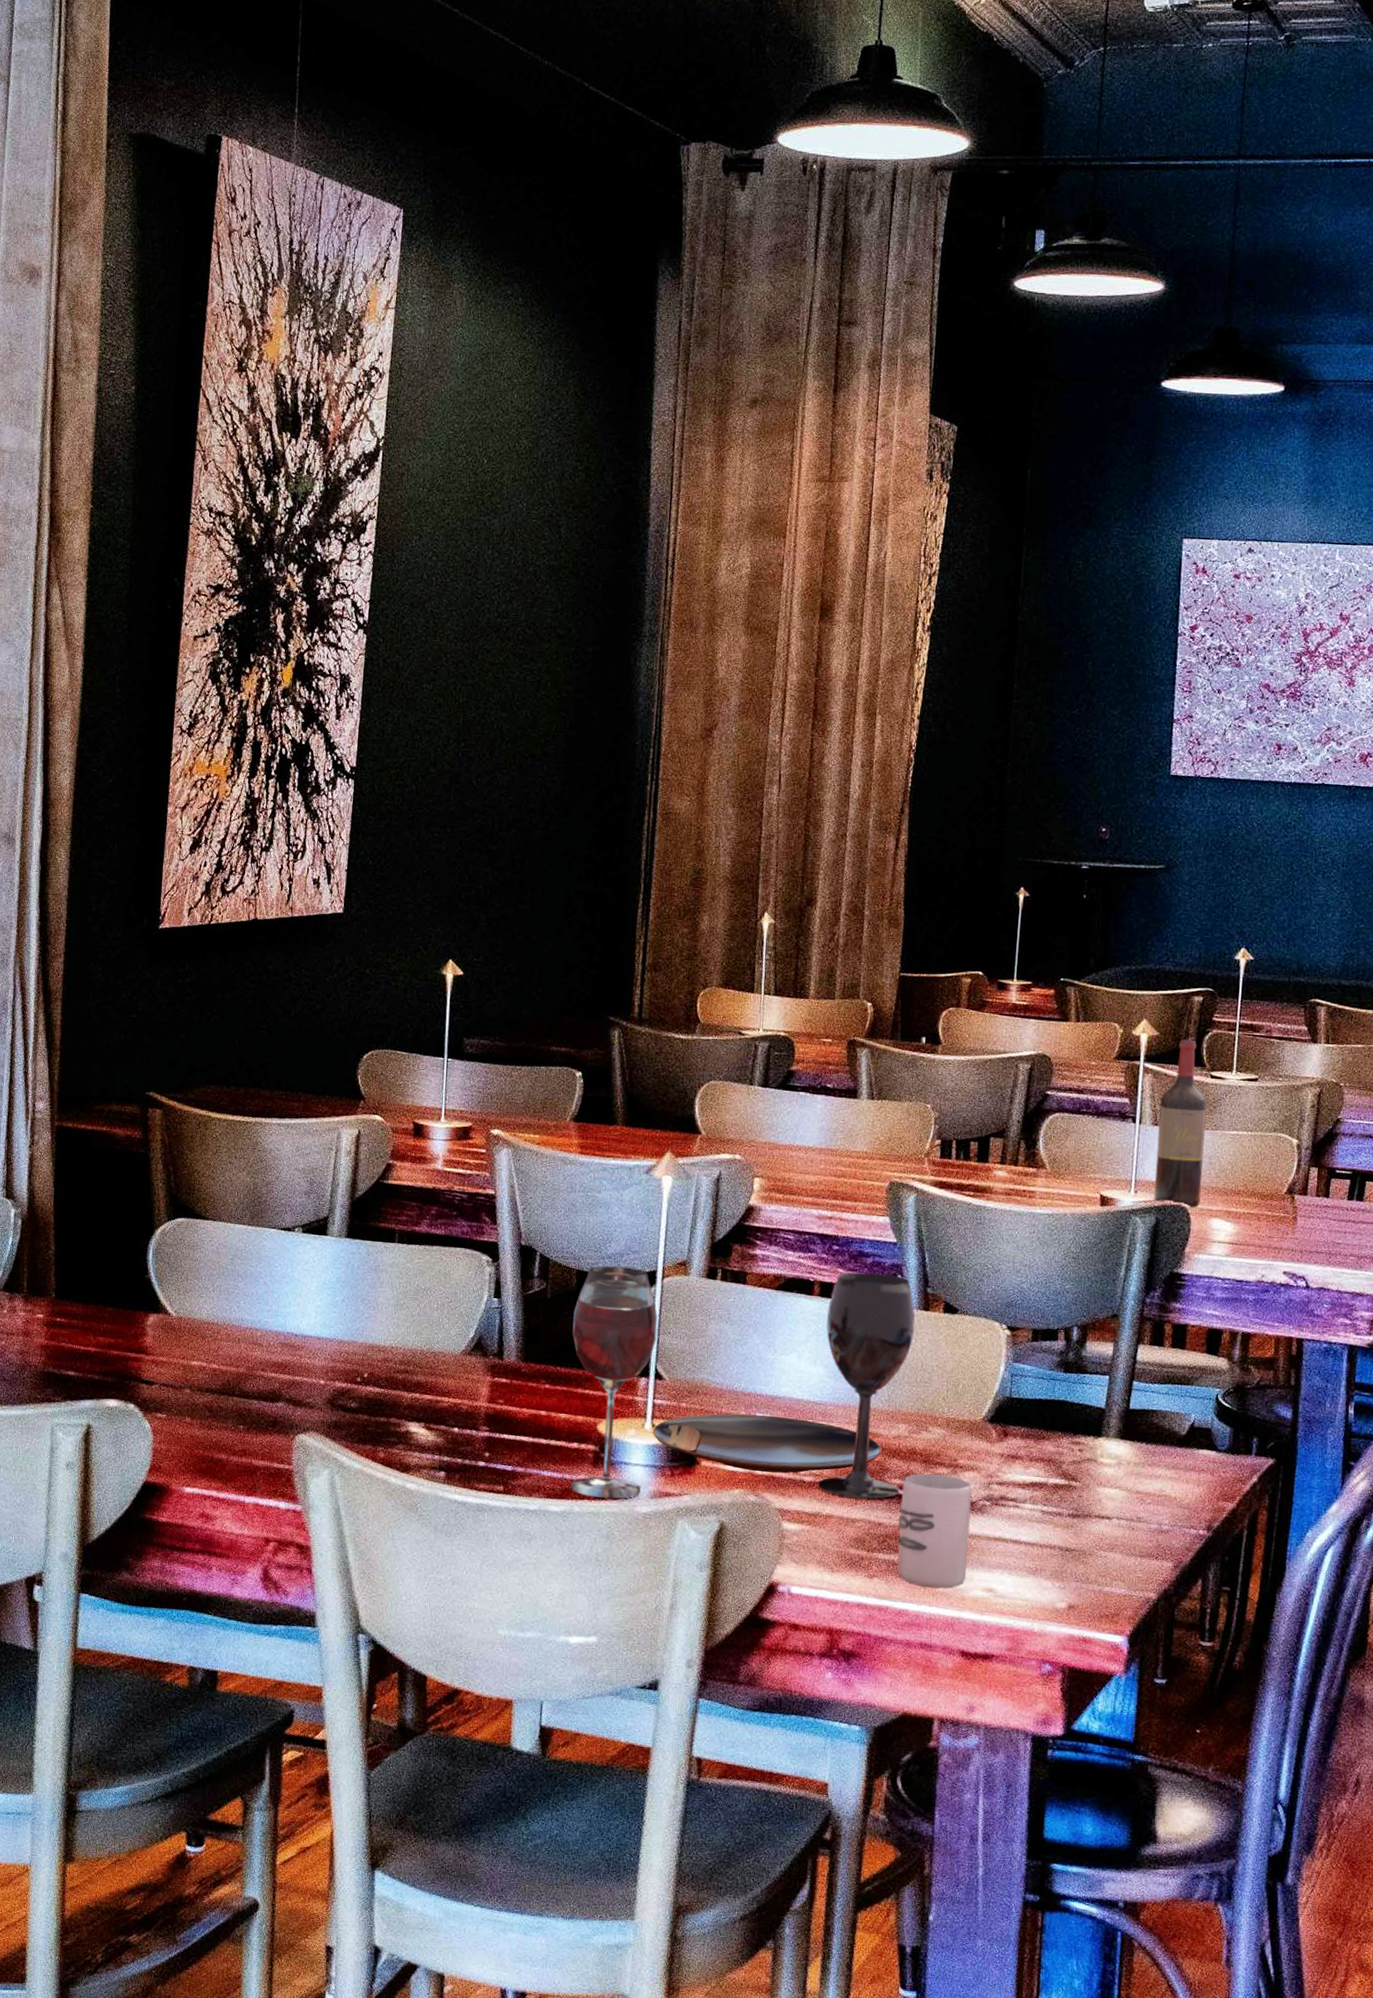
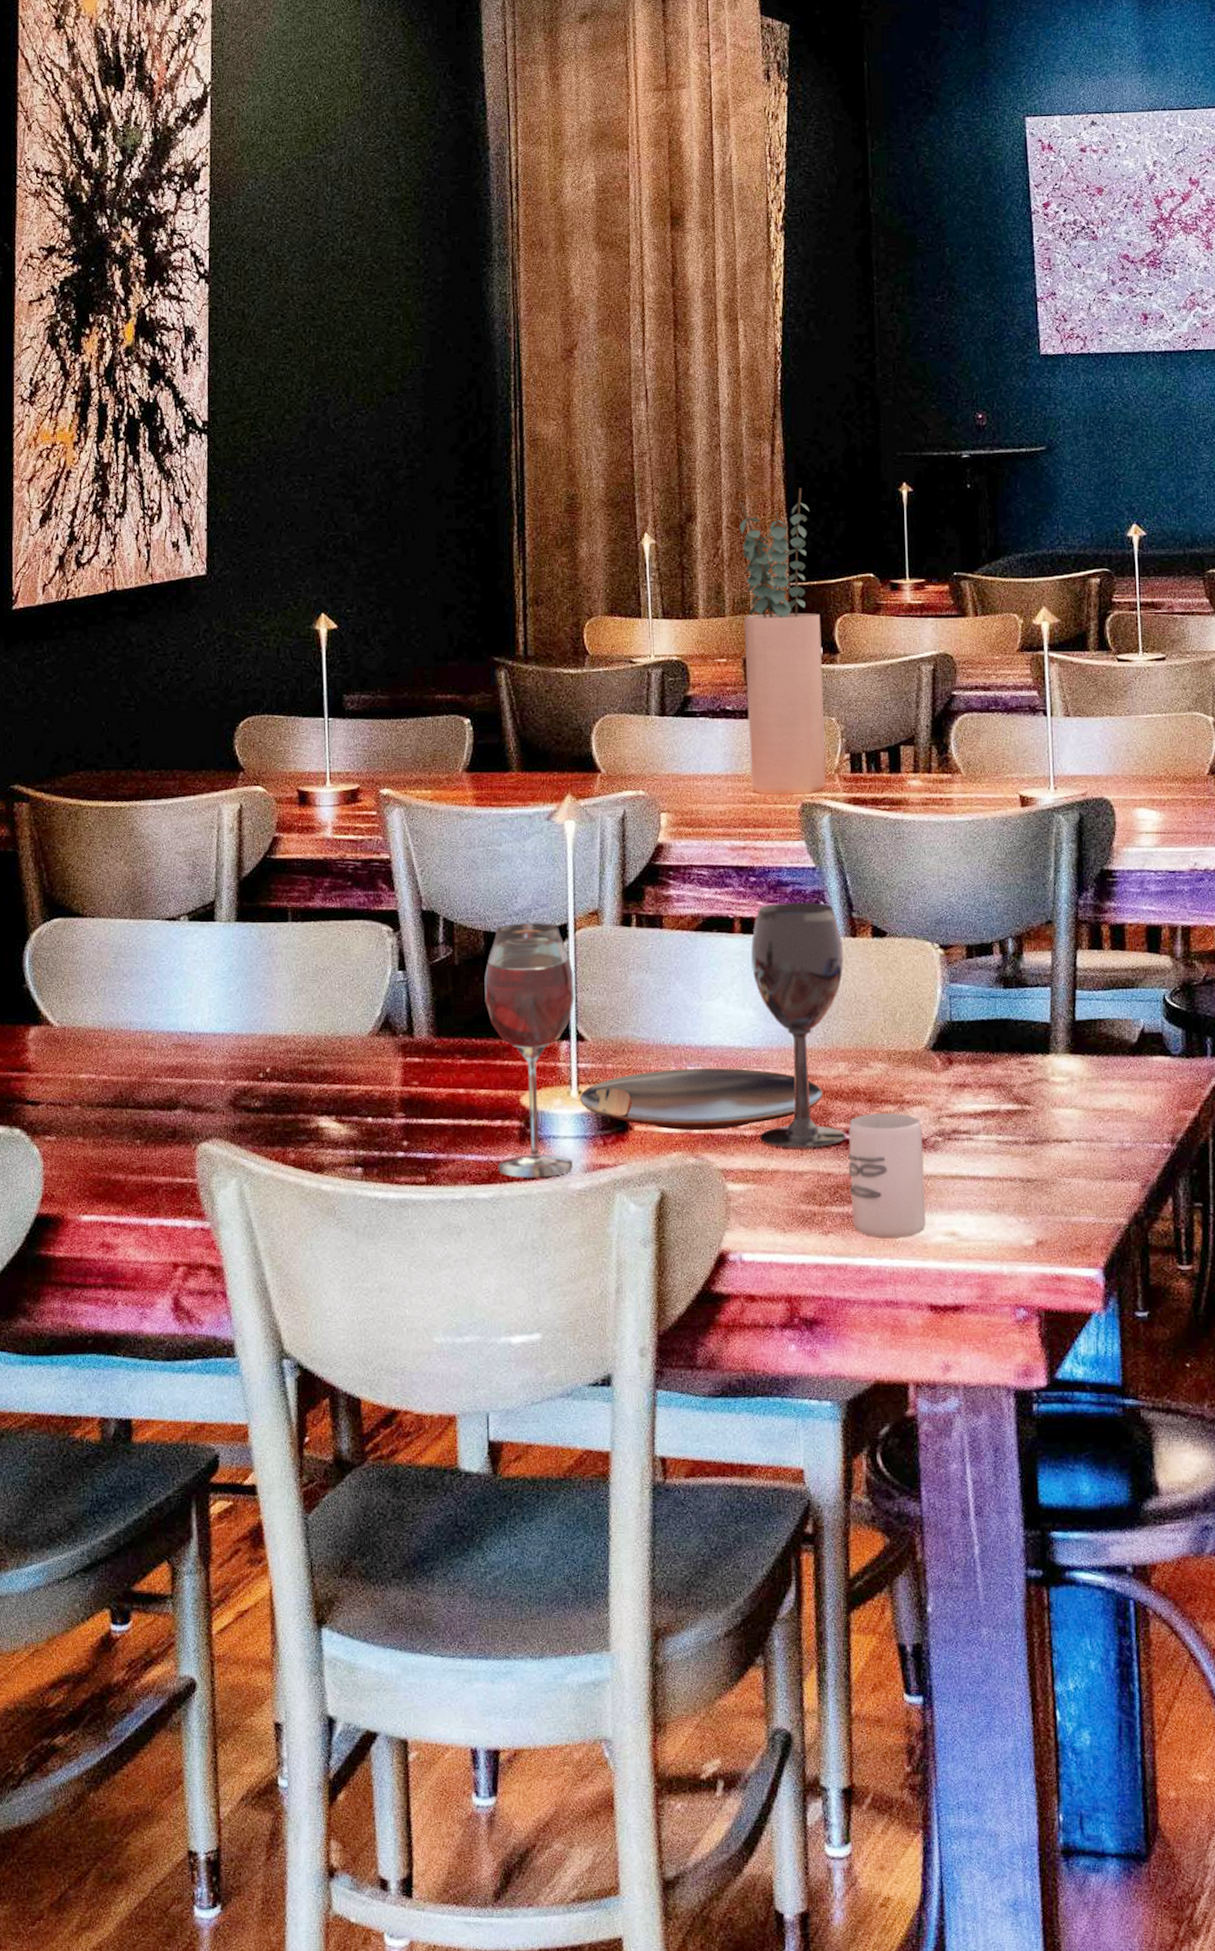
vase: none [843,883,927,1174] -> present [739,488,827,796]
wine bottle: present [1154,1039,1208,1209] -> none [1070,623,1123,800]

